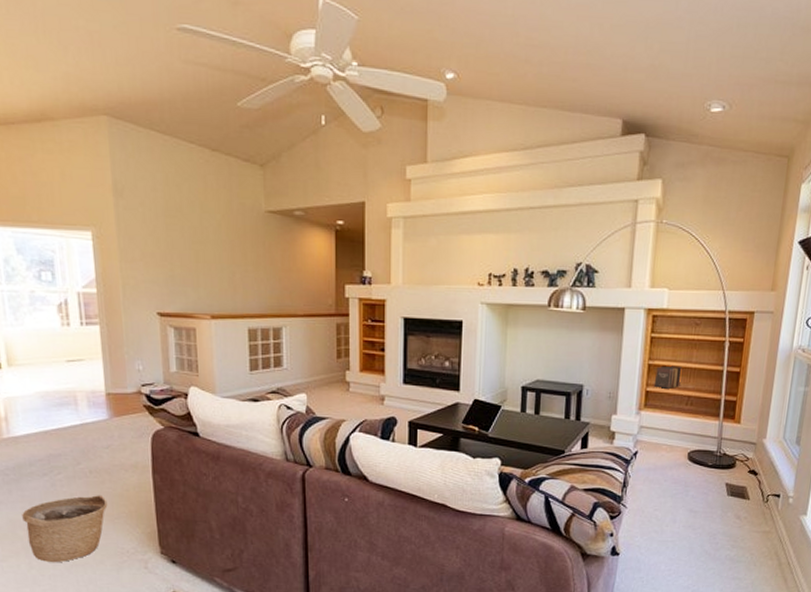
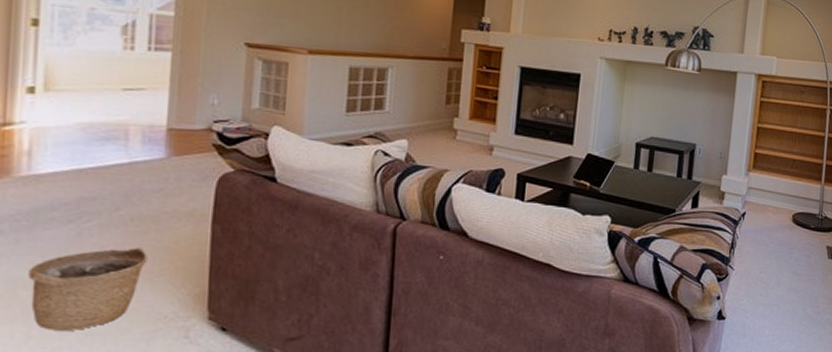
books: present [653,365,682,389] -> none [762,129,788,152]

